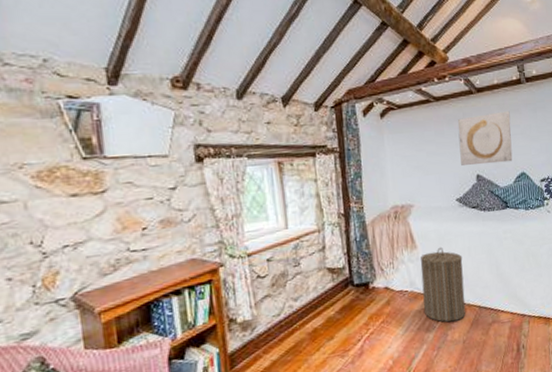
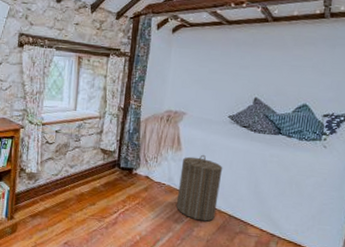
wall art: present [457,111,513,165] -> none [241,42,305,92]

